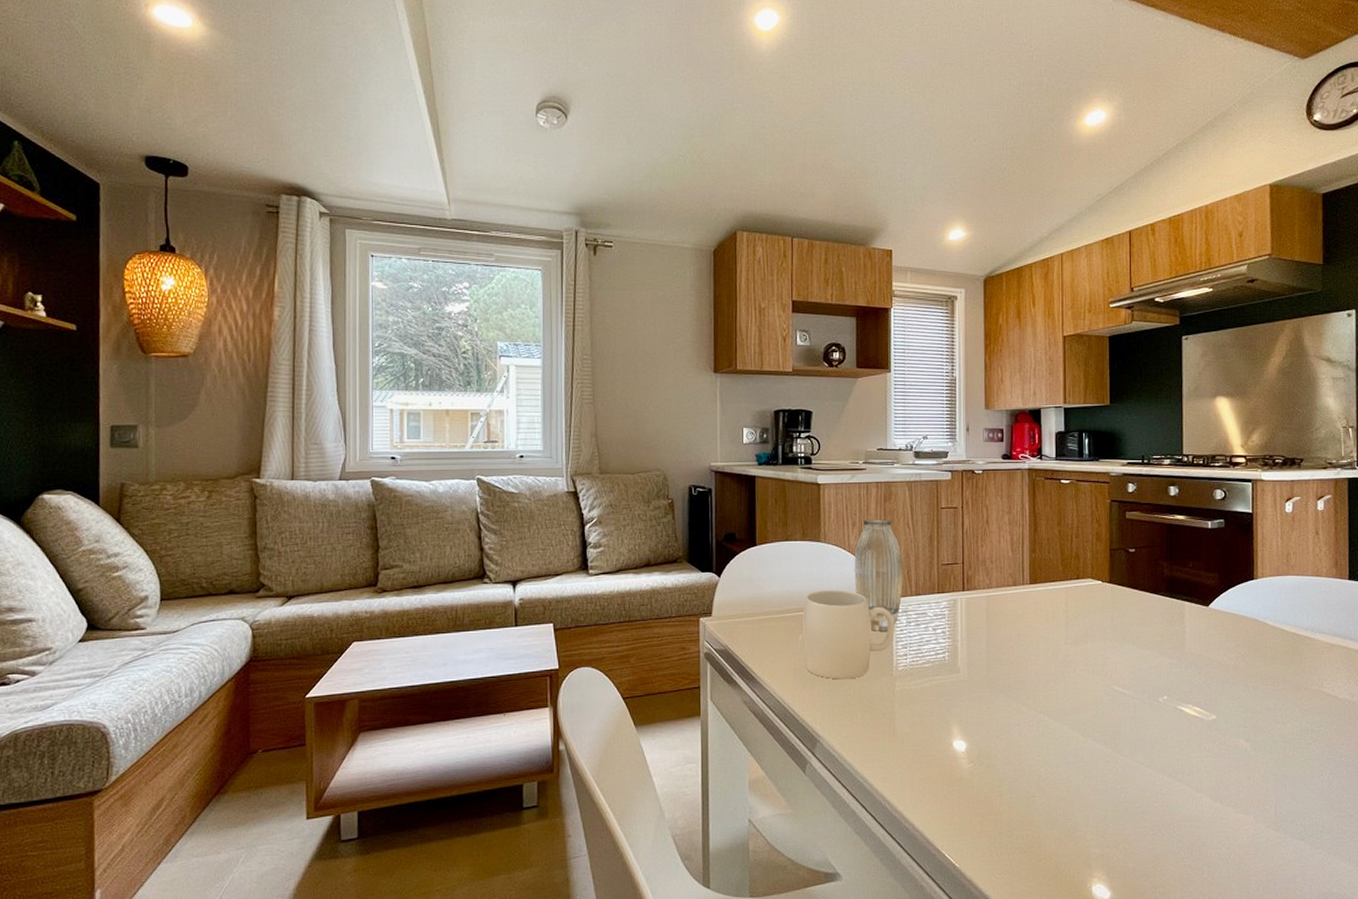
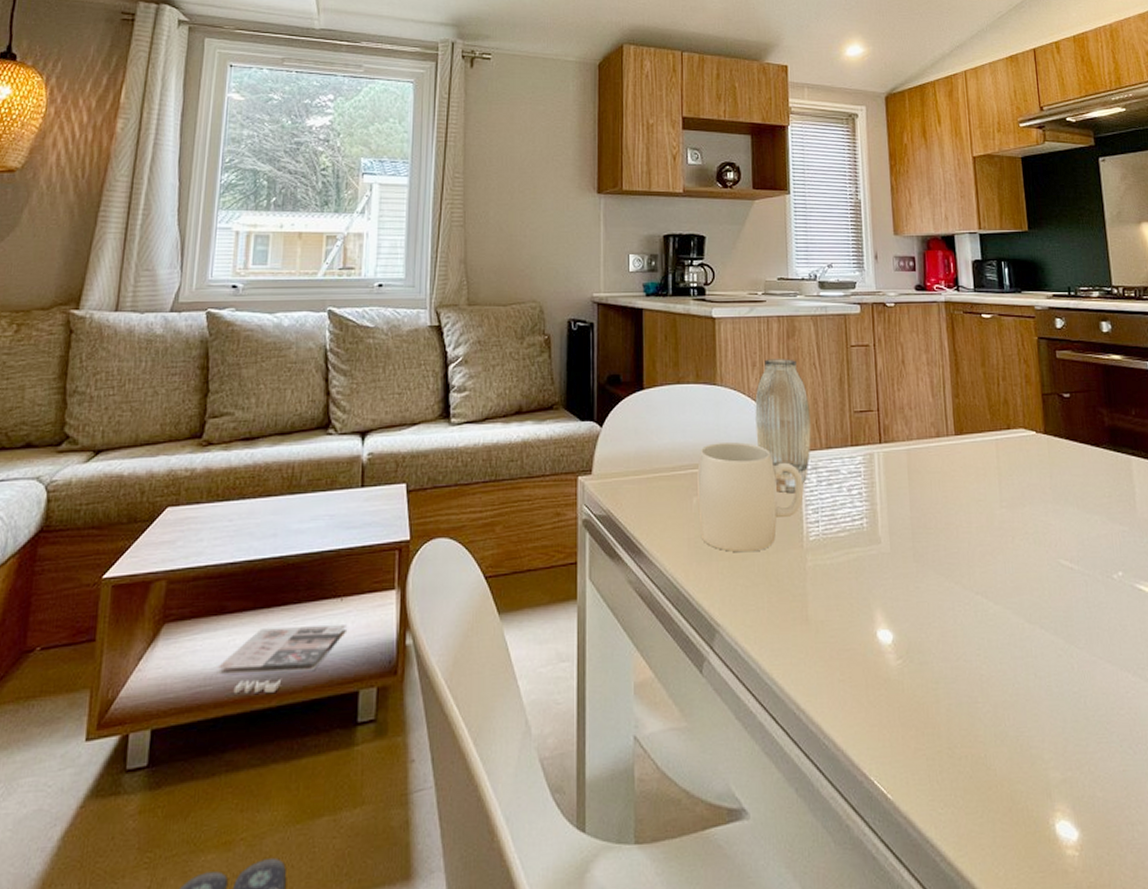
magazine: none [406,734,510,786] -> present [217,625,346,694]

